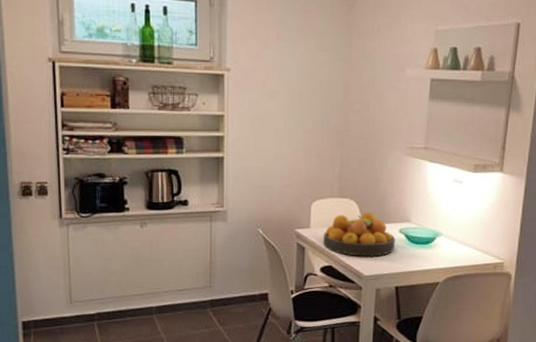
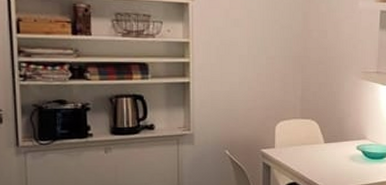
fruit bowl: present [323,212,396,257] -> none [287,131,354,173]

